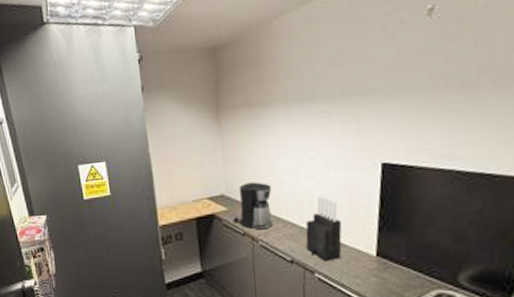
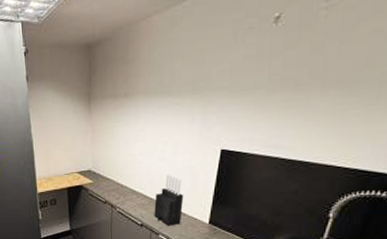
coffee maker: present [233,182,273,230] -> none [97,160,130,199]

